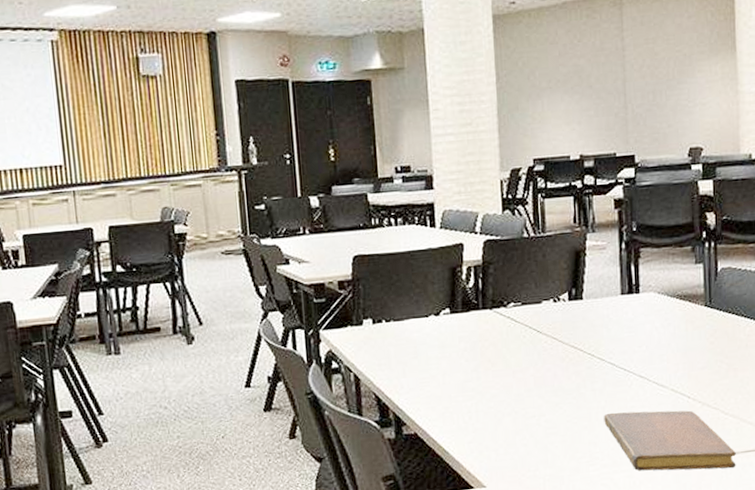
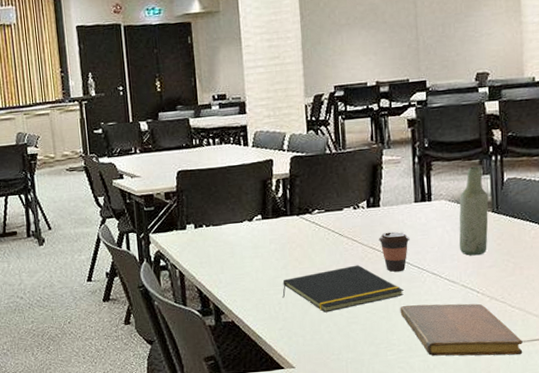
notepad: none [473,366,608,423] -> present [282,265,404,313]
coffee cup: none [581,328,616,375] -> present [378,231,410,272]
bottle: none [669,254,702,356] -> present [459,167,489,256]

